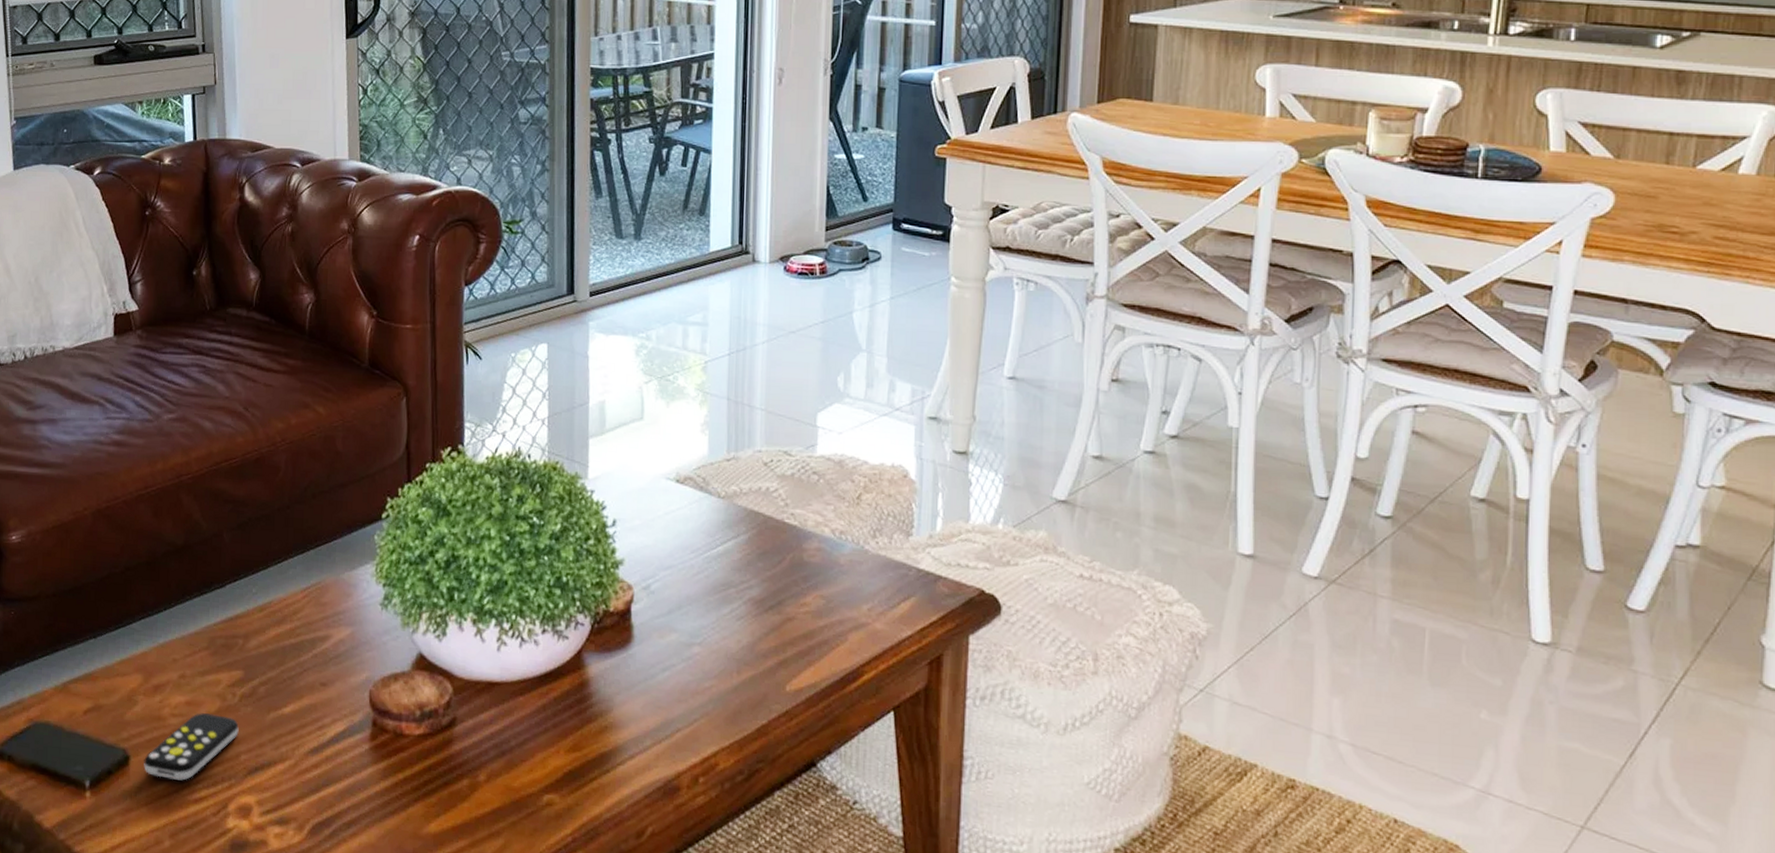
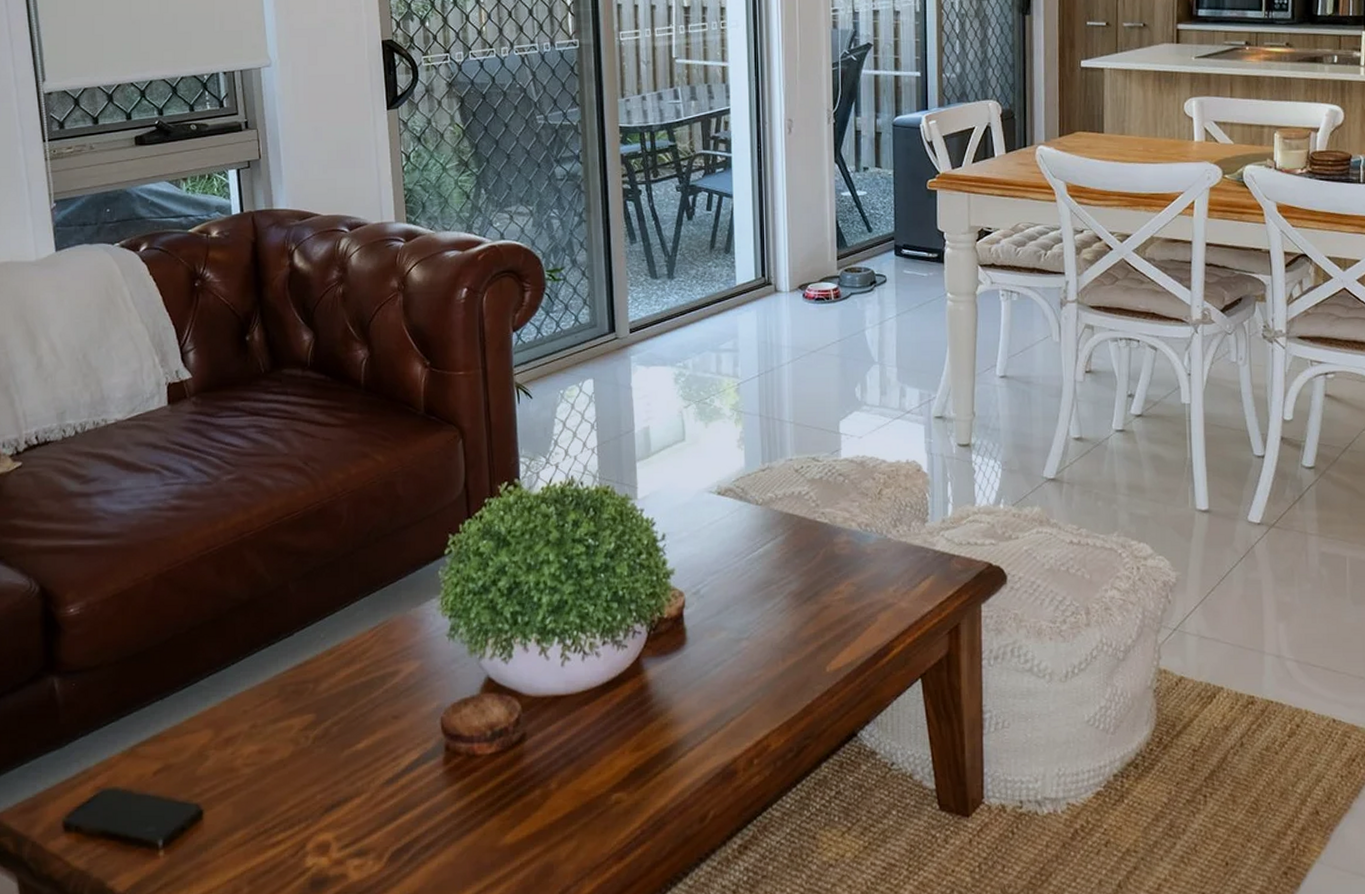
remote control: present [144,713,239,781] -> none [218,759,313,828]

